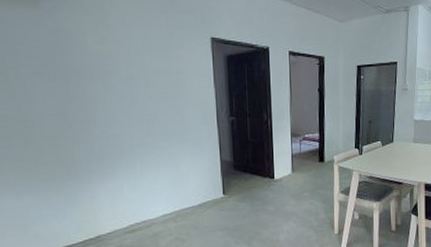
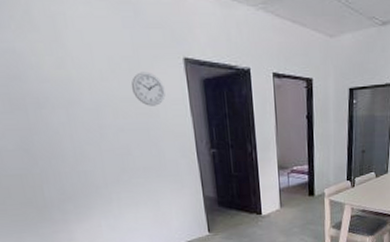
wall clock: none [162,48,192,78] -> present [131,72,166,106]

